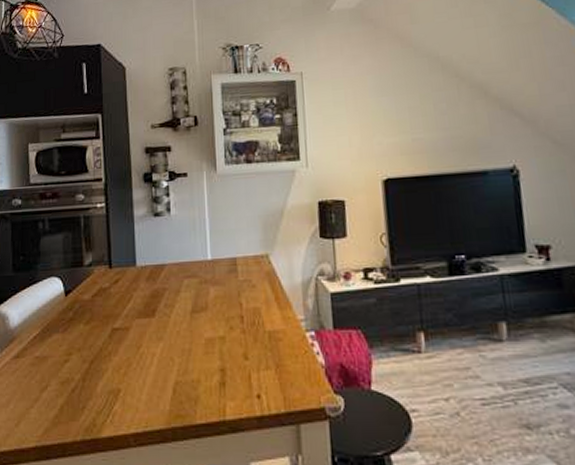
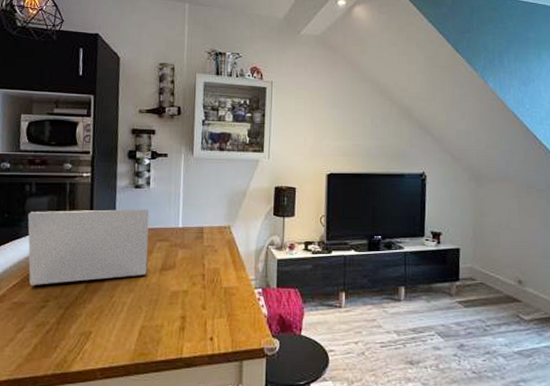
laptop: none [43,240,176,336] -> present [27,208,150,285]

